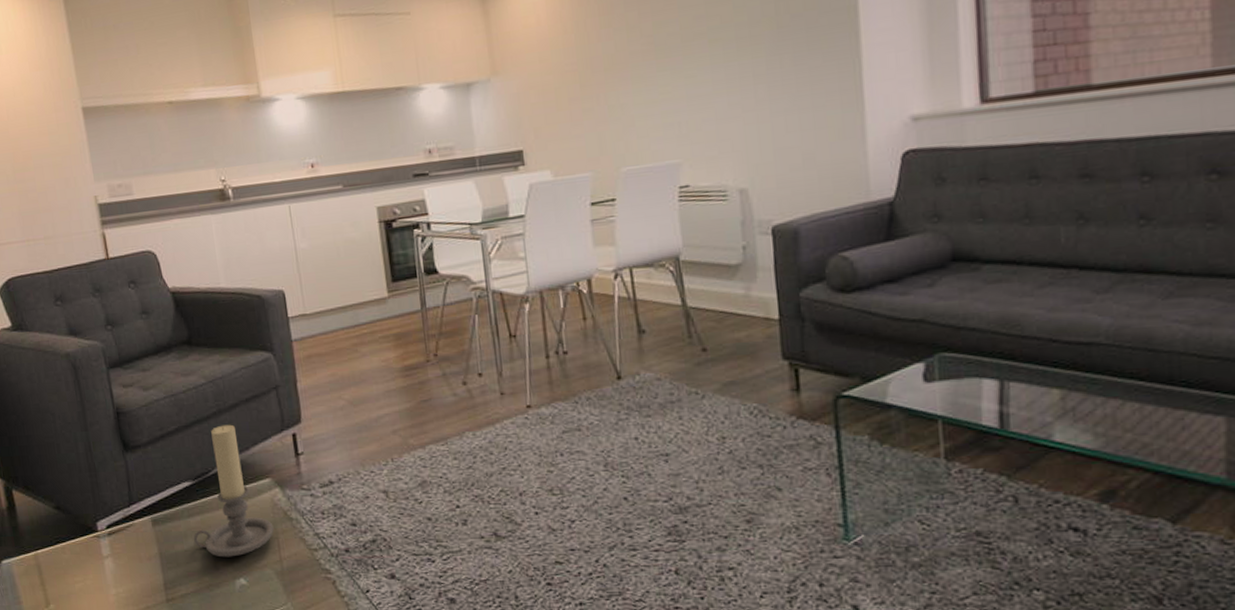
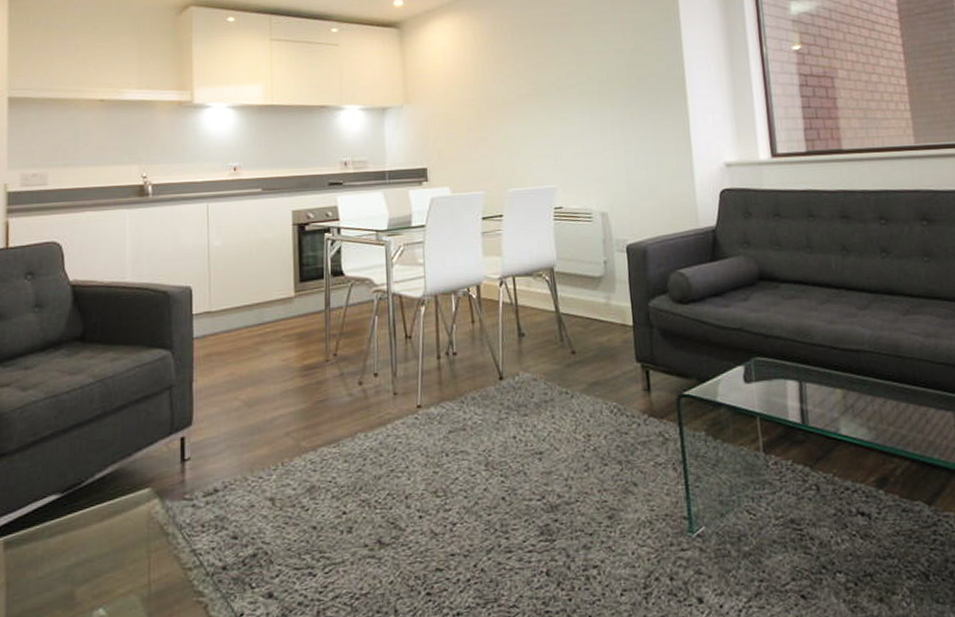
candle holder: present [193,424,274,558] -> none [50,428,146,584]

